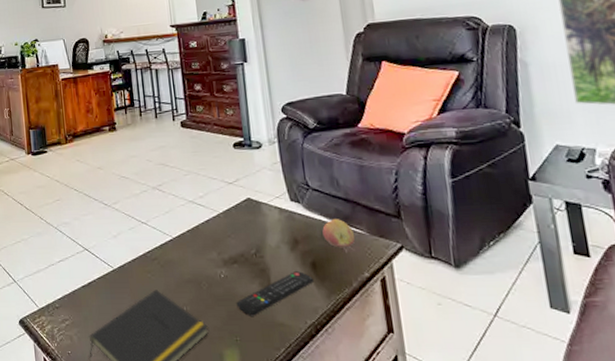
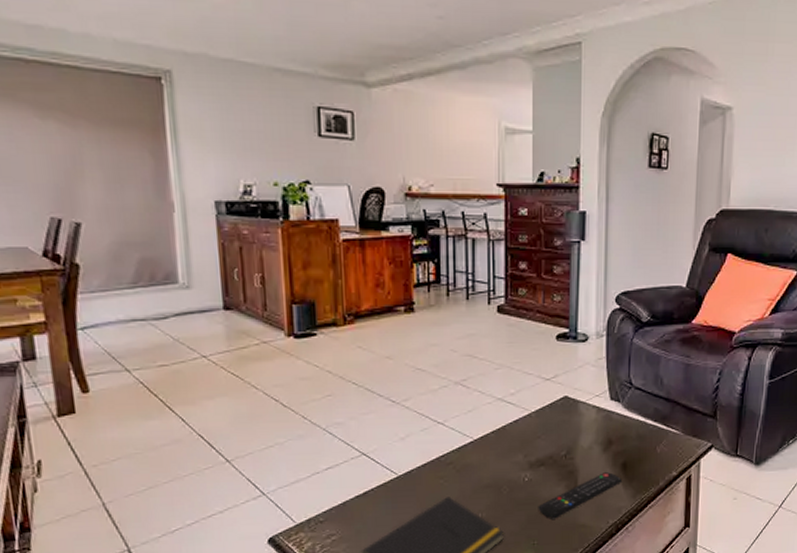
fruit: present [322,219,356,248] -> none [638,419,670,448]

